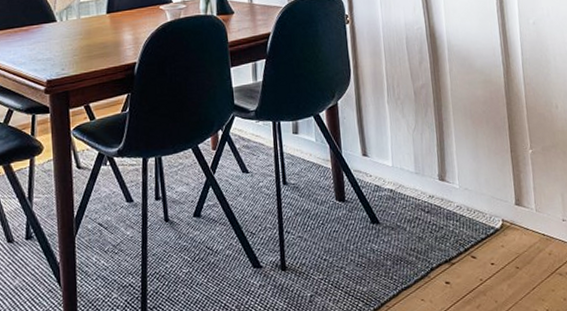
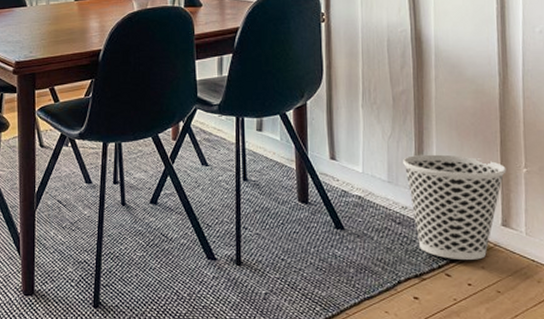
wastebasket: none [427,142,516,242] -> present [403,154,506,260]

